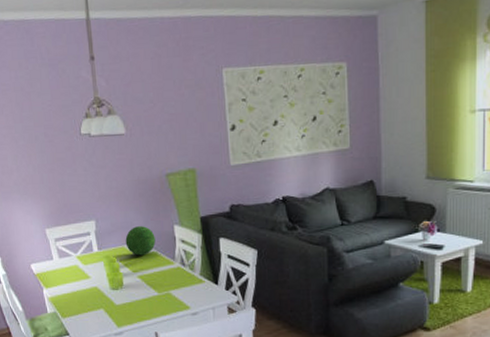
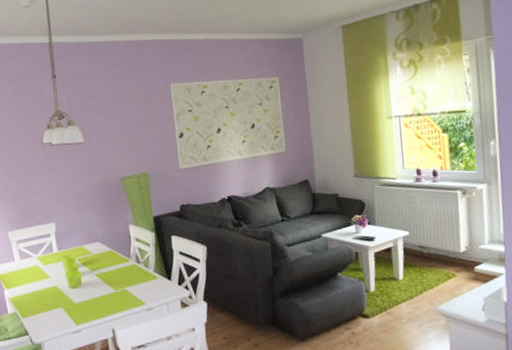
decorative ball: present [125,226,156,256] -> none [83,227,112,255]

